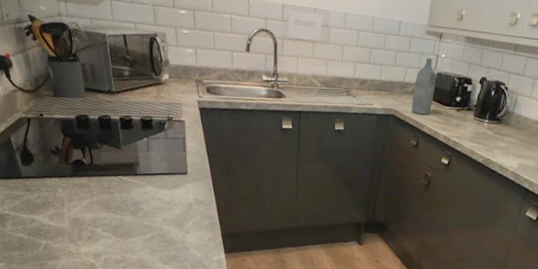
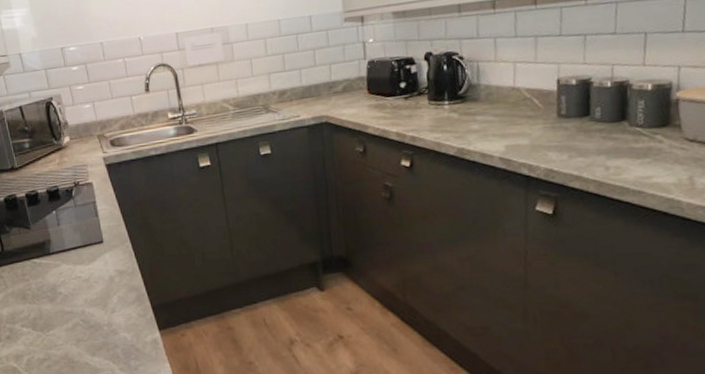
bottle: present [411,57,437,115] -> none [344,46,372,115]

